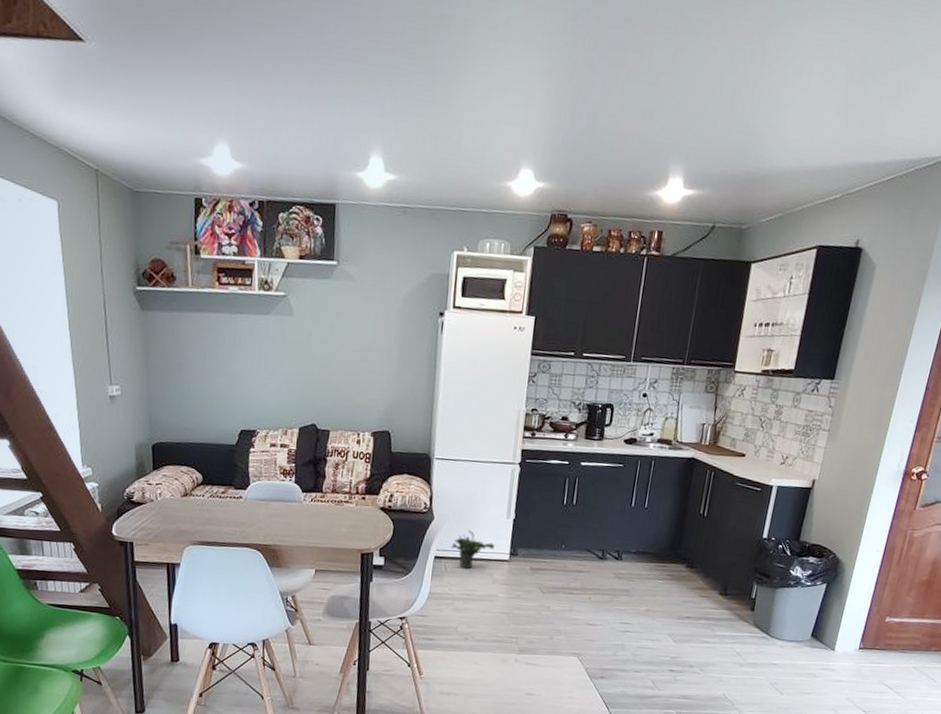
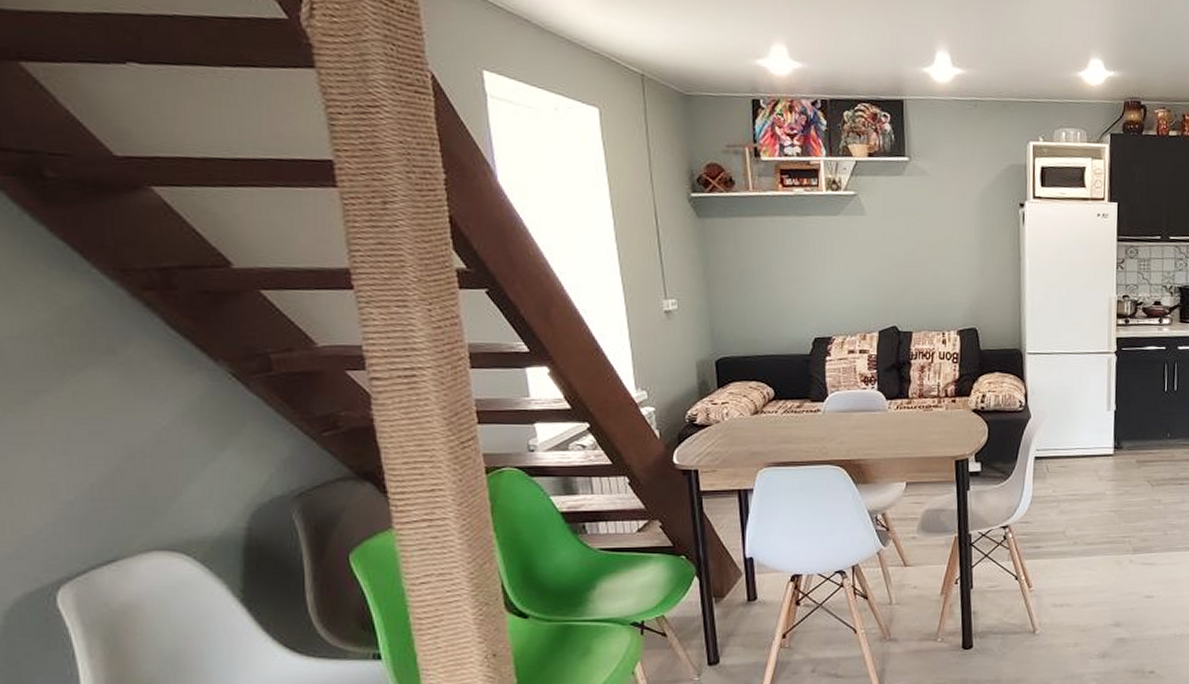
potted plant: present [450,529,495,569] -> none [1050,425,1097,468]

